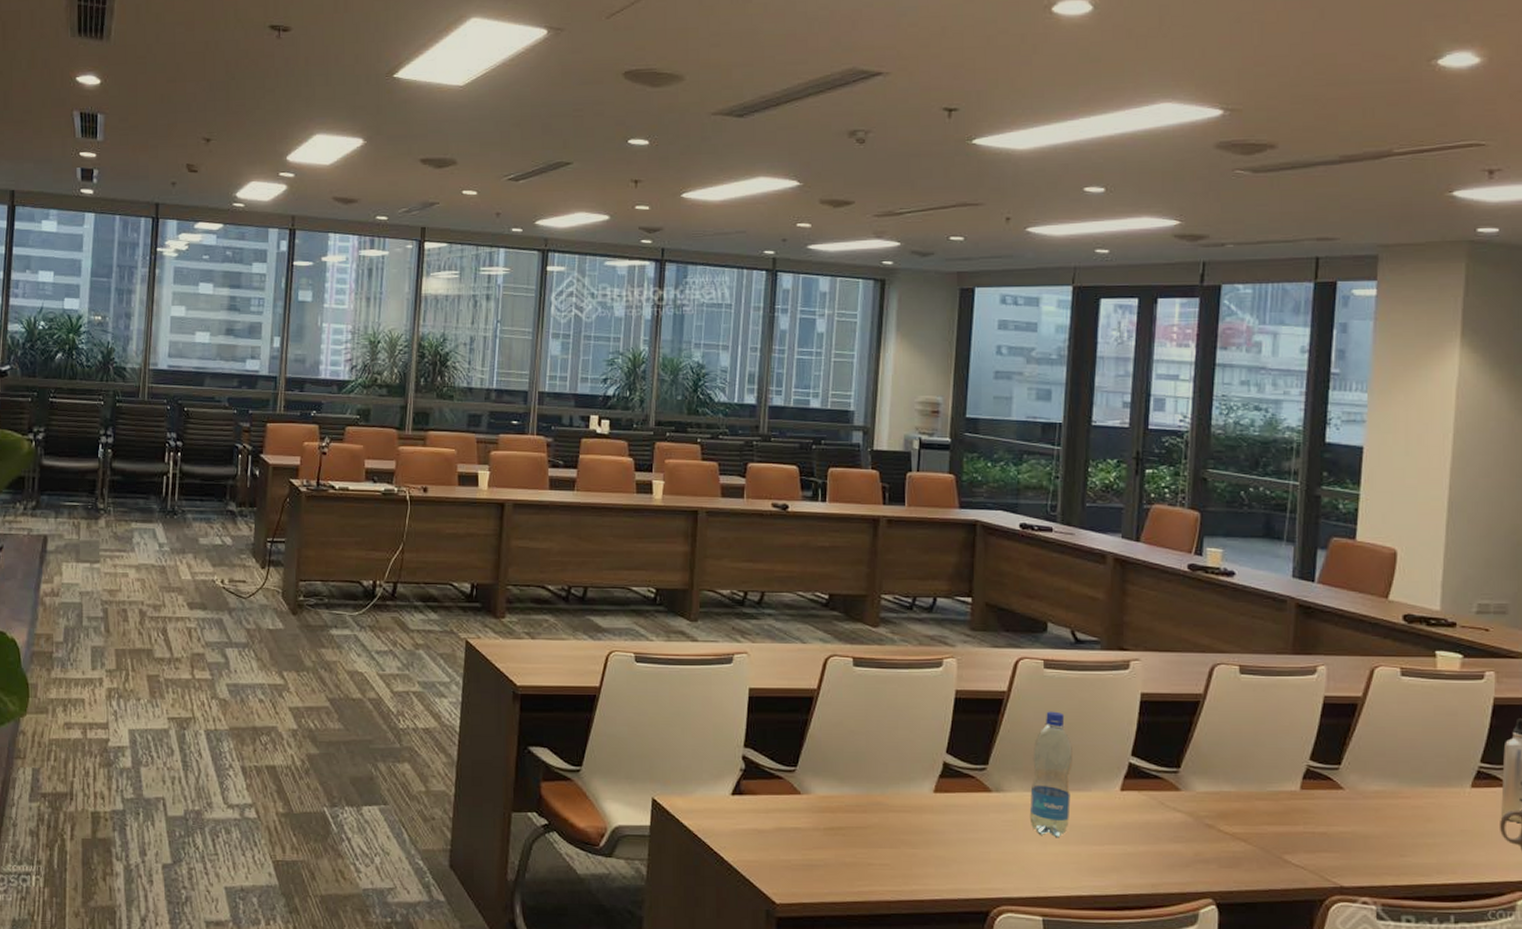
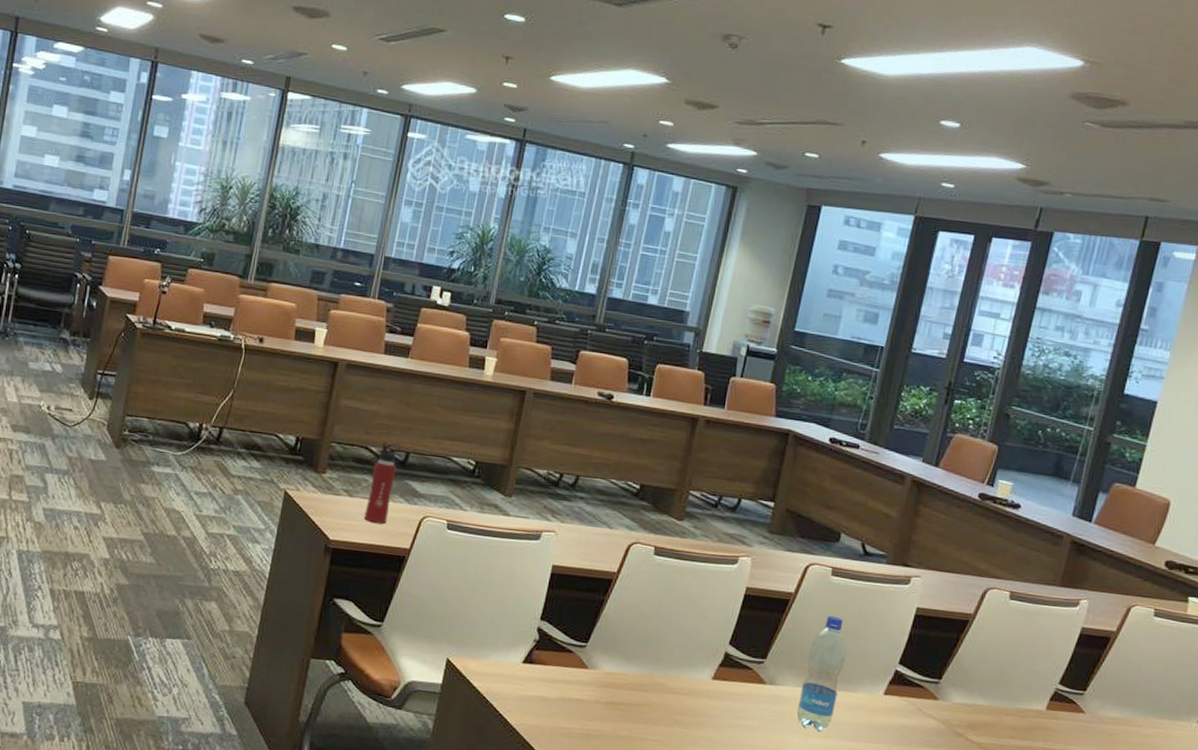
water bottle: none [549,578,578,664] -> present [364,441,401,525]

